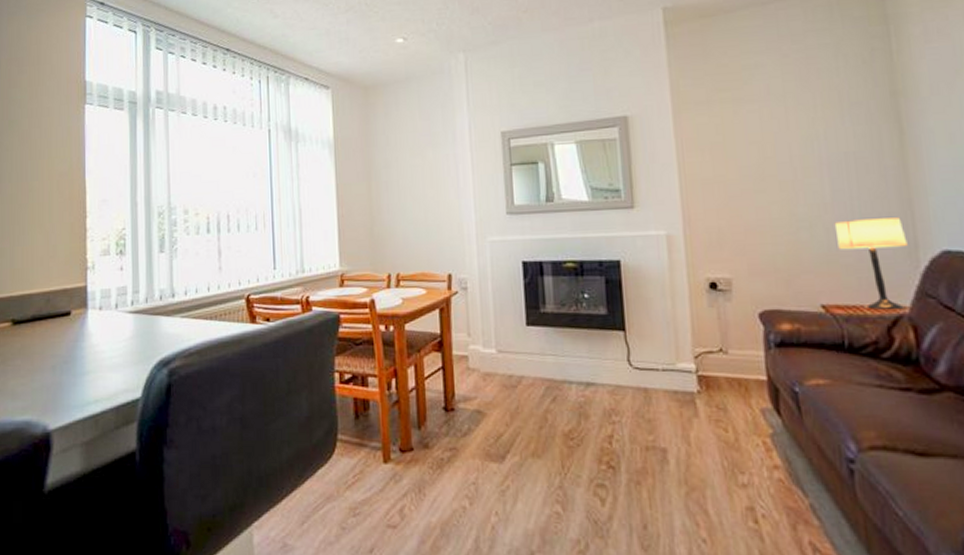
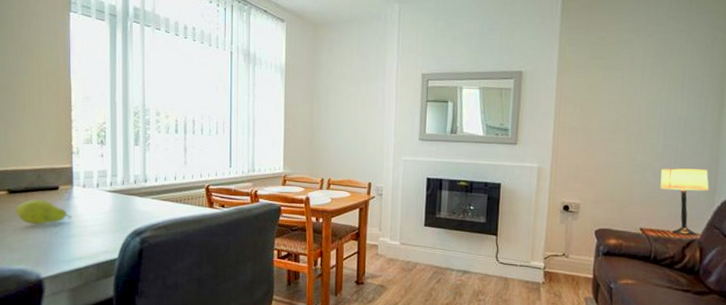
fruit: none [20,329,86,363] -> present [16,199,72,226]

